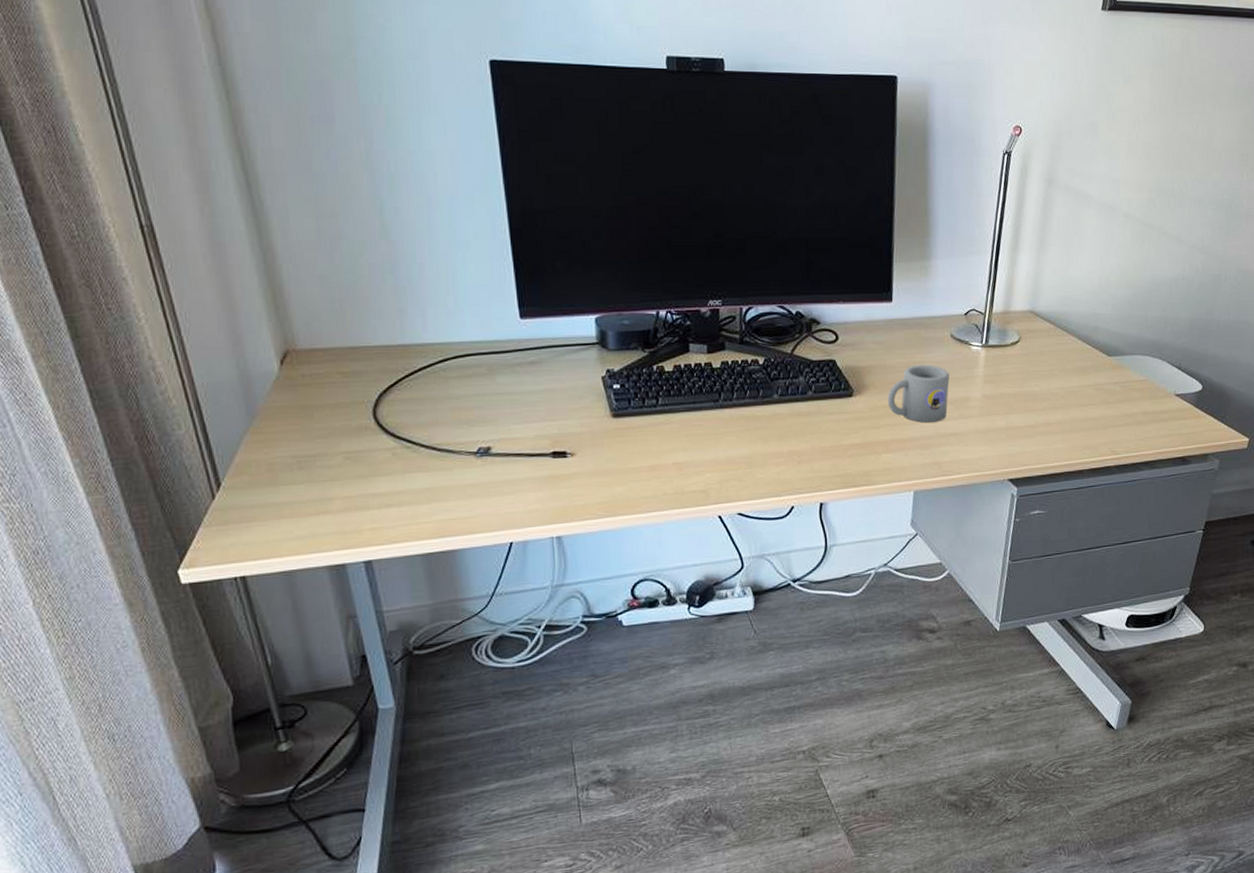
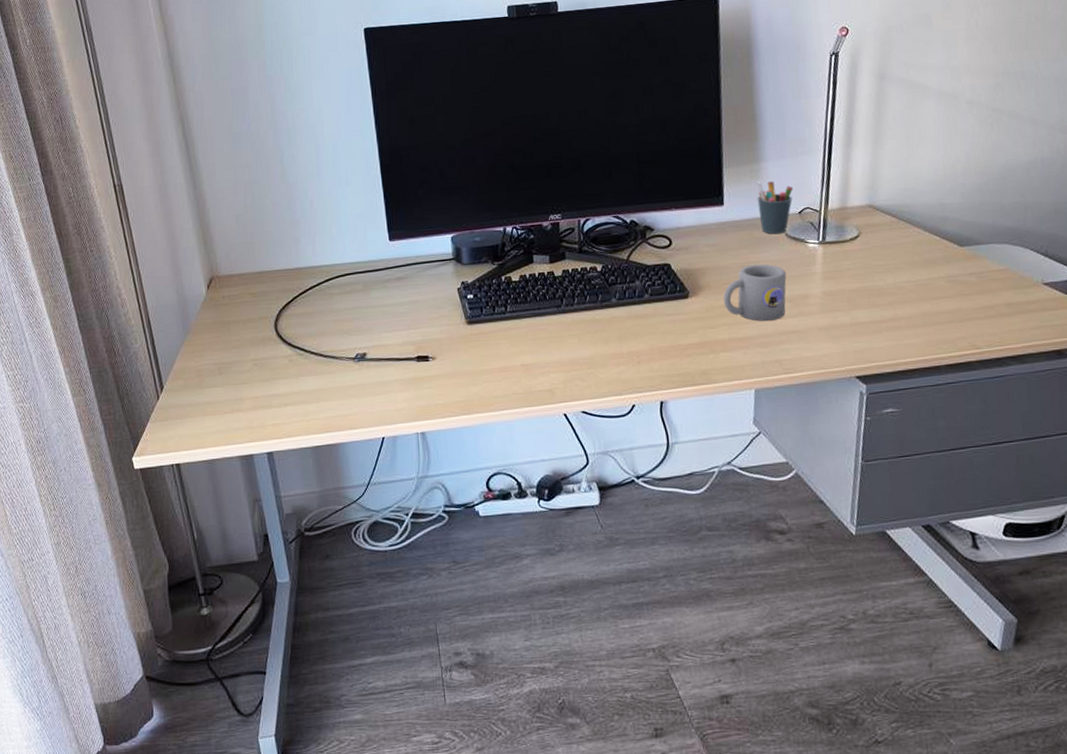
pen holder: none [925,279,961,335] -> present [756,181,794,234]

